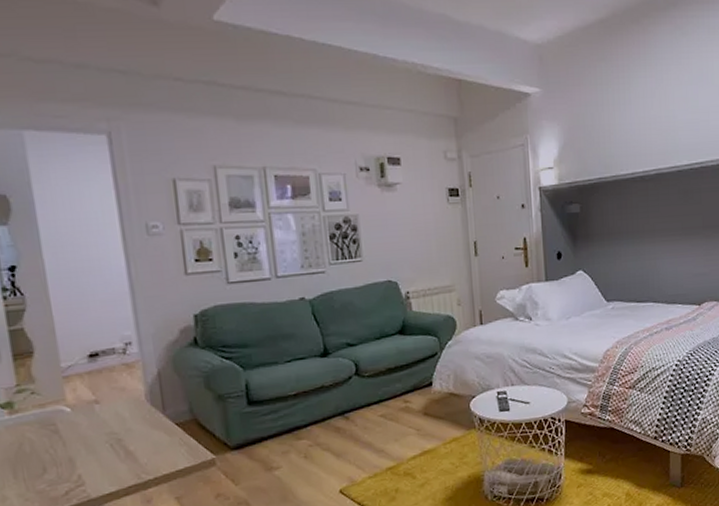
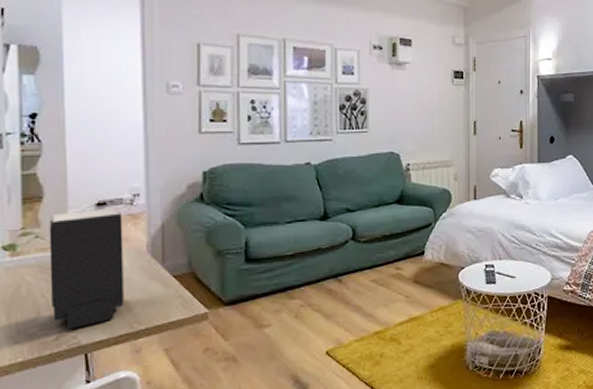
speaker: none [43,357,129,484] -> present [49,207,124,329]

